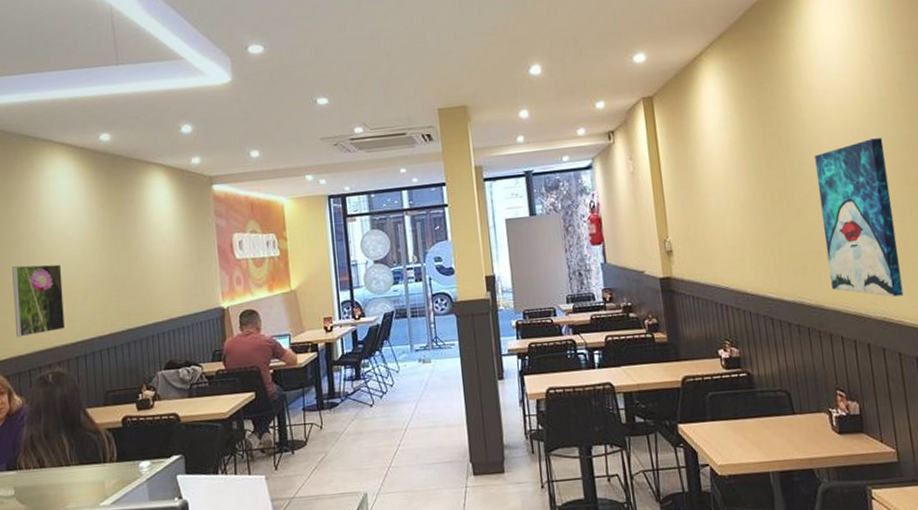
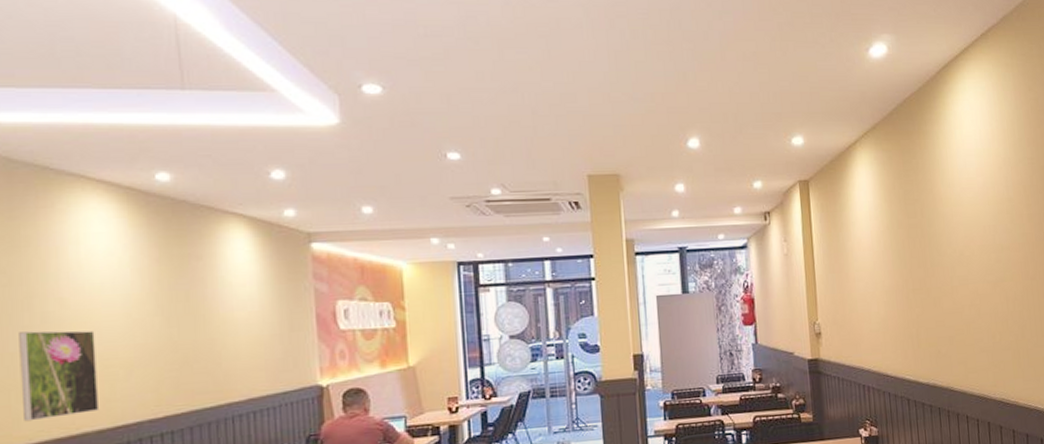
wall art: present [815,138,904,297] -> none [952,235,1019,380]

